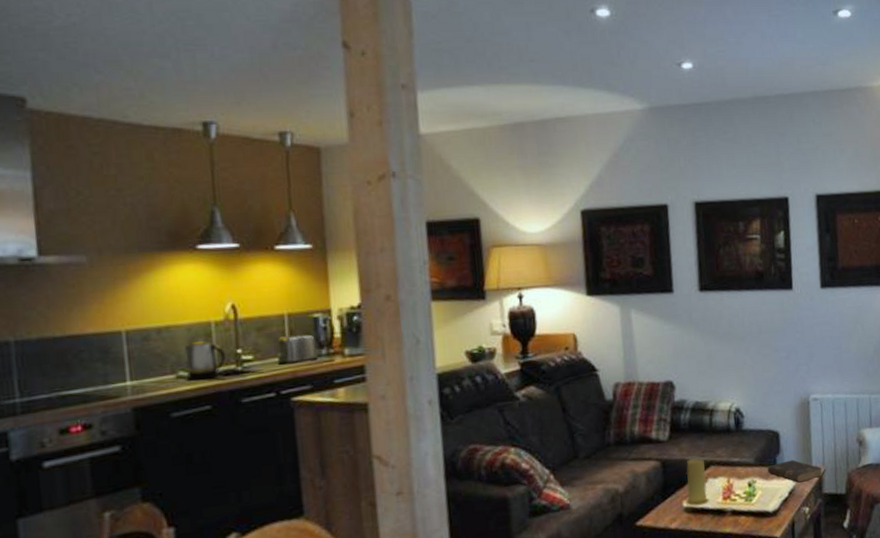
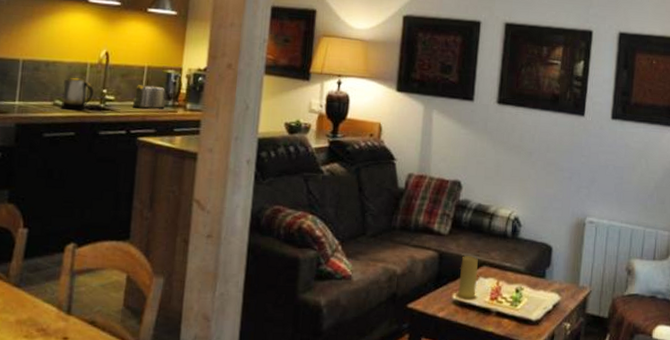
book: present [767,460,823,483] -> none [535,275,588,299]

